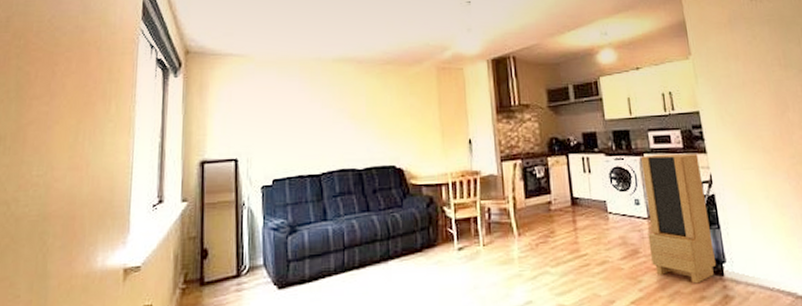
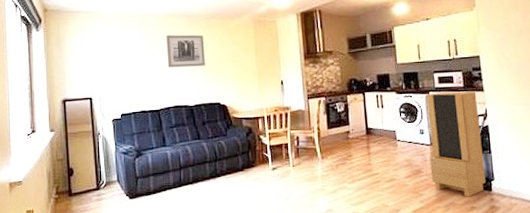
wall art: none [332,83,378,123] -> present [166,34,205,68]

